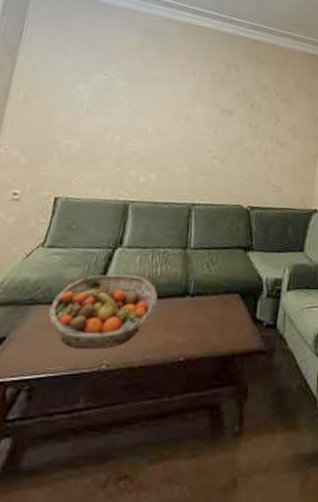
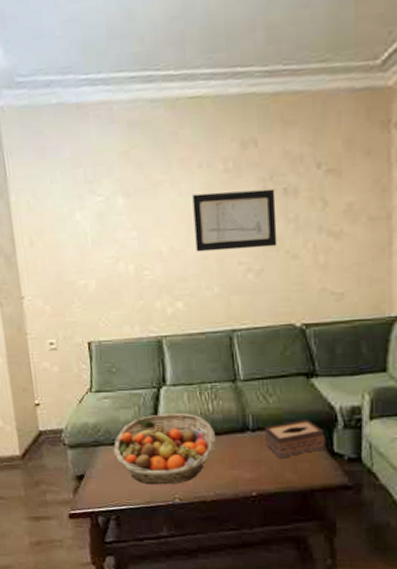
wall art: none [176,92,245,144] -> present [192,188,277,252]
tissue box: none [200,288,252,323] -> present [264,420,325,458]

